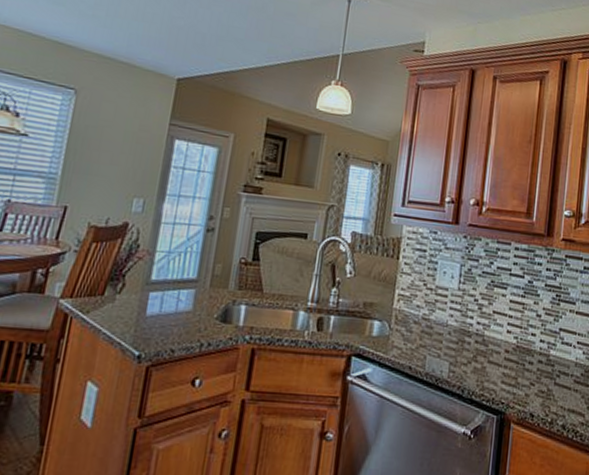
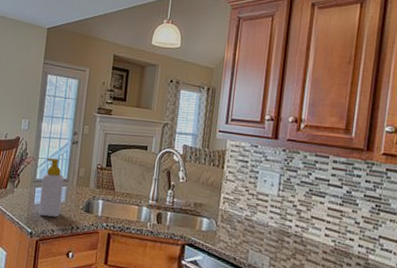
soap bottle: none [152,250,193,332] -> present [39,157,64,217]

